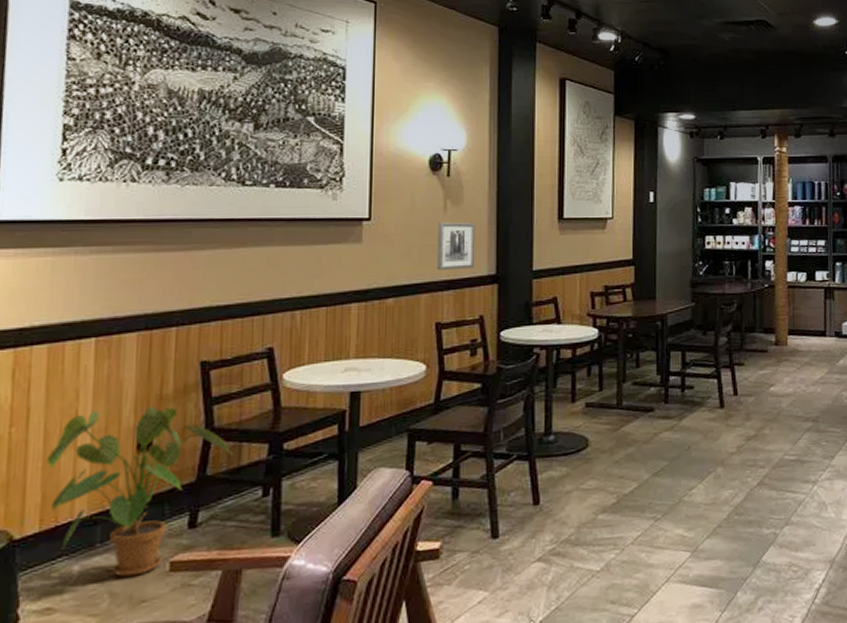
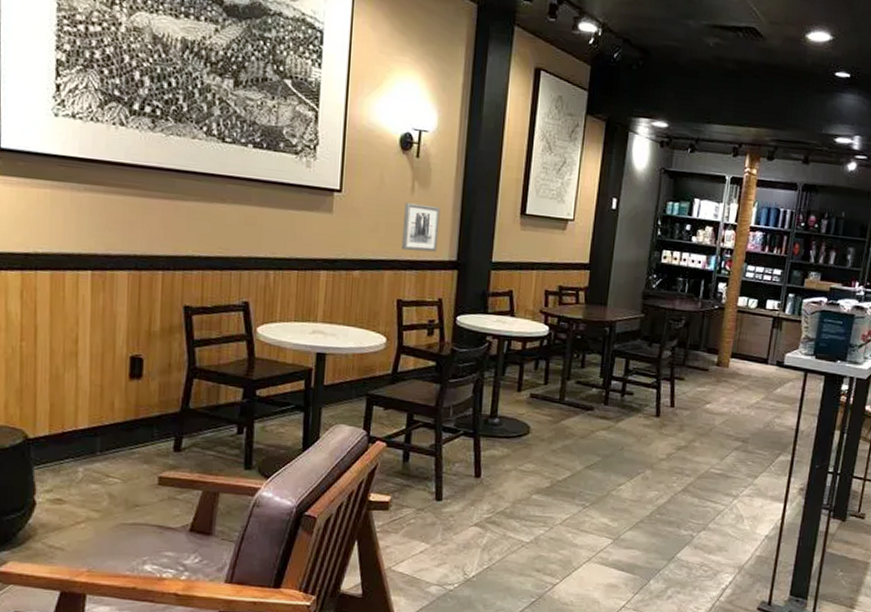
house plant: present [46,406,233,577] -> none [52,337,212,484]

